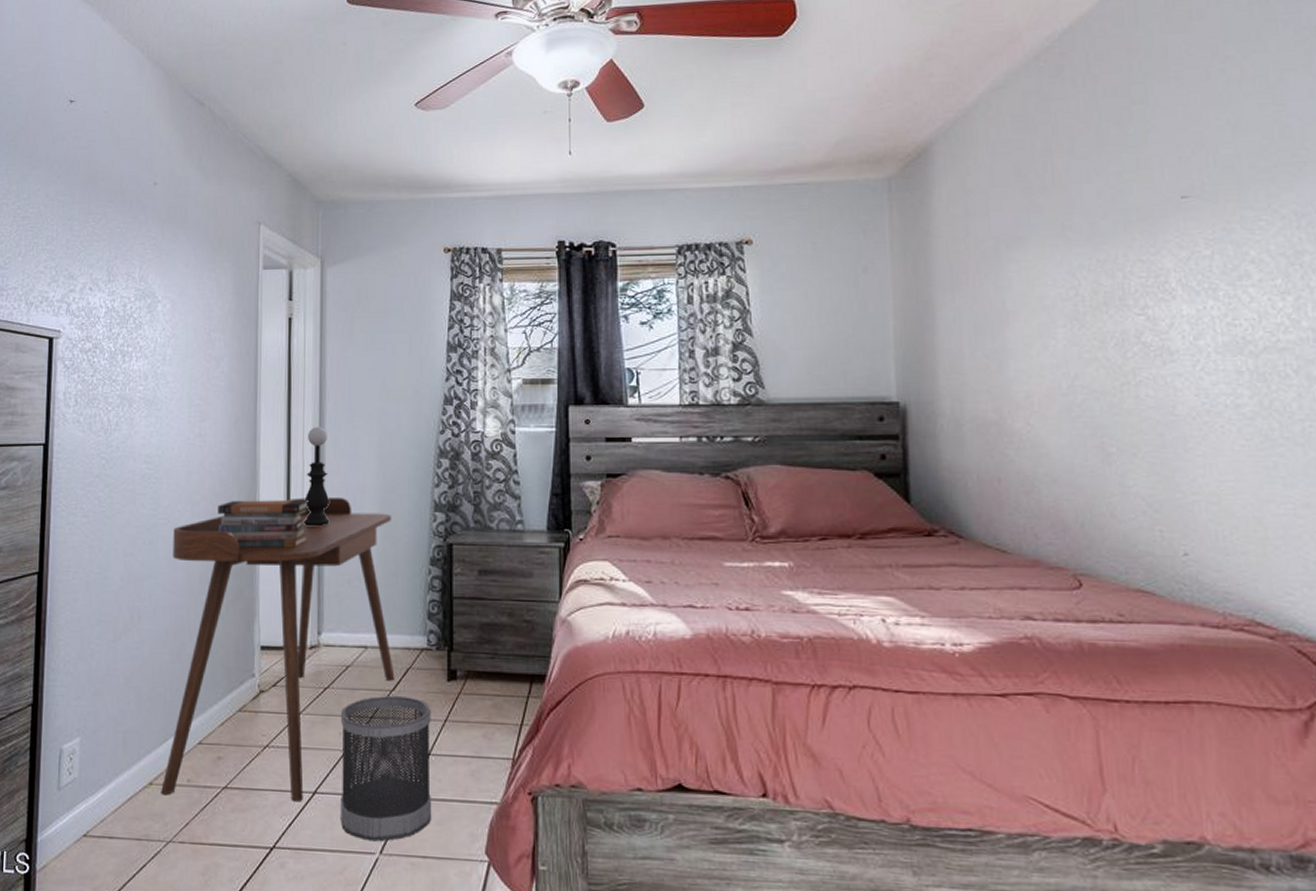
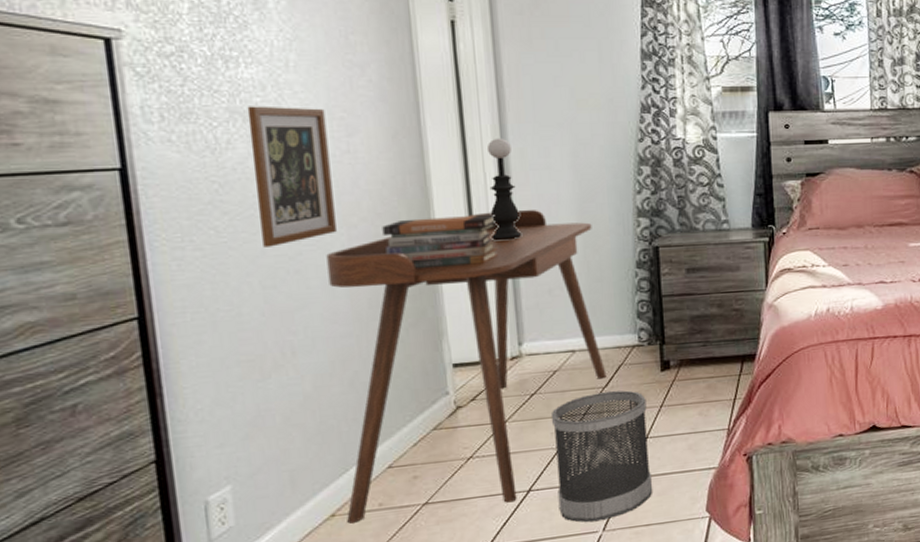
picture frame: none [129,393,187,518] -> present [247,106,337,247]

